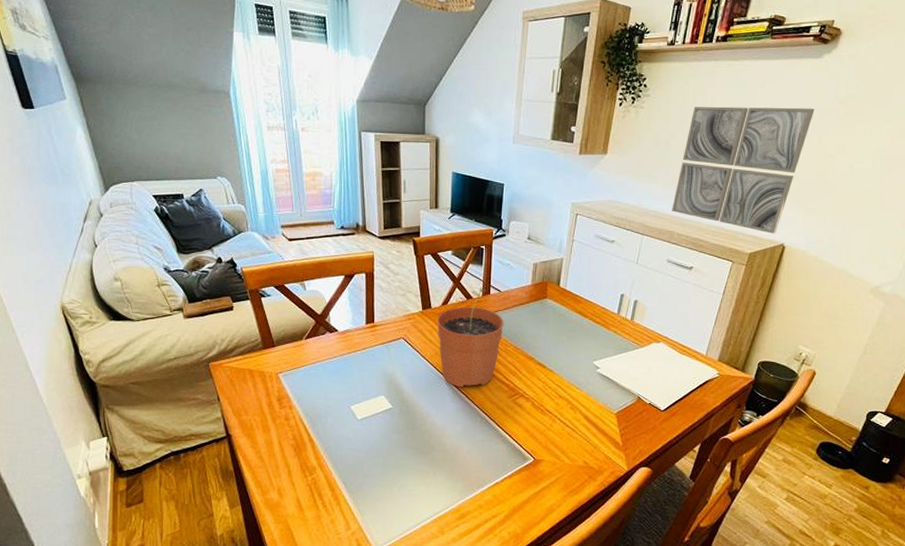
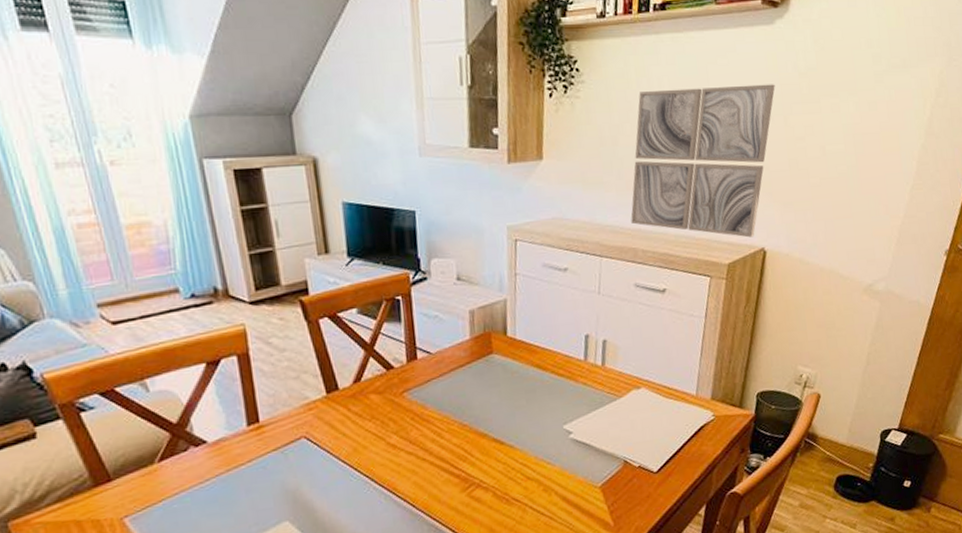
plant pot: present [436,287,504,388] -> none [348,351,442,491]

